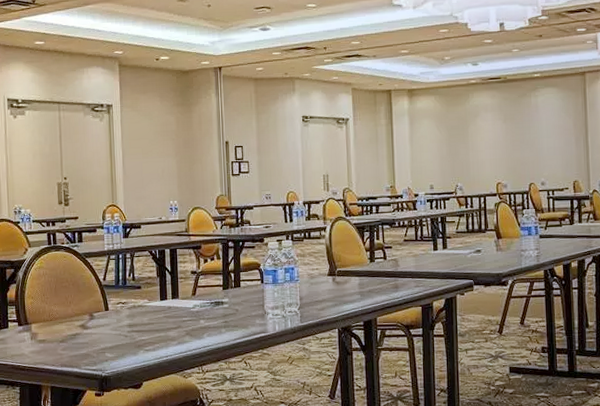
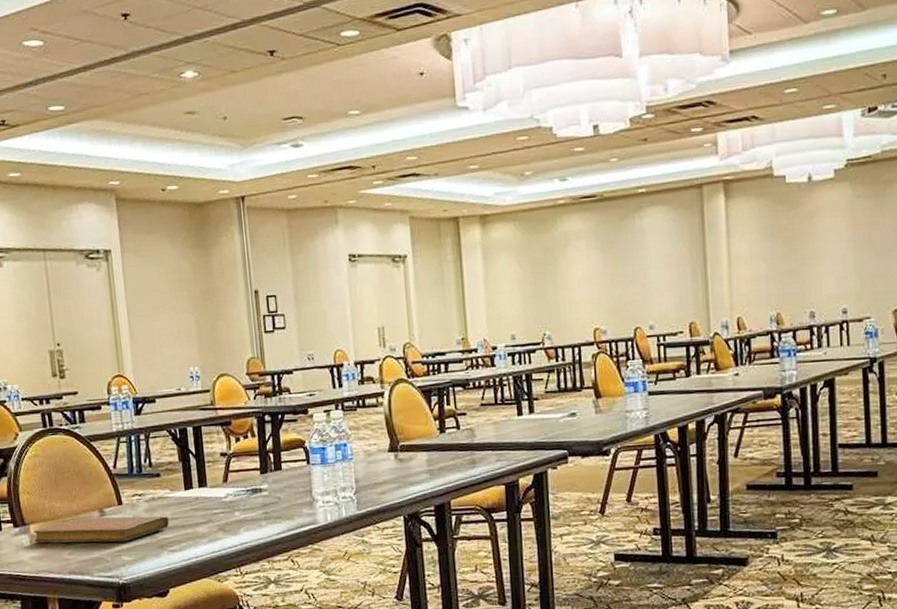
notebook: none [34,320,146,342] -> present [34,515,169,543]

